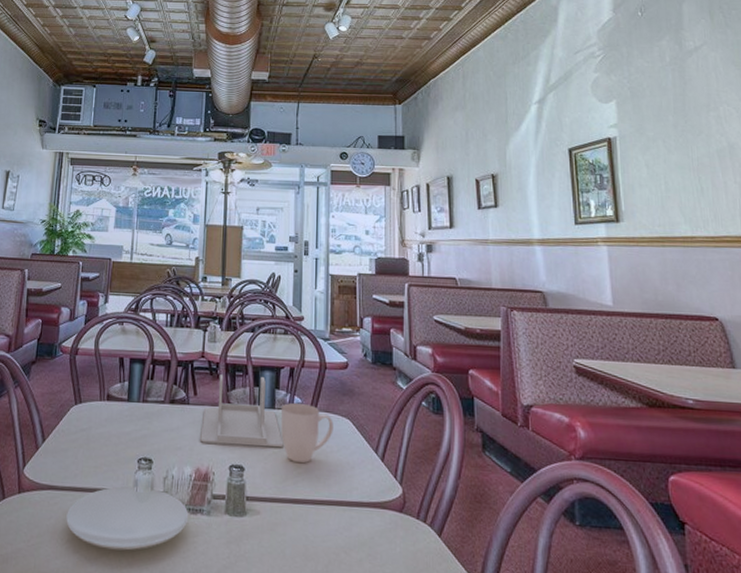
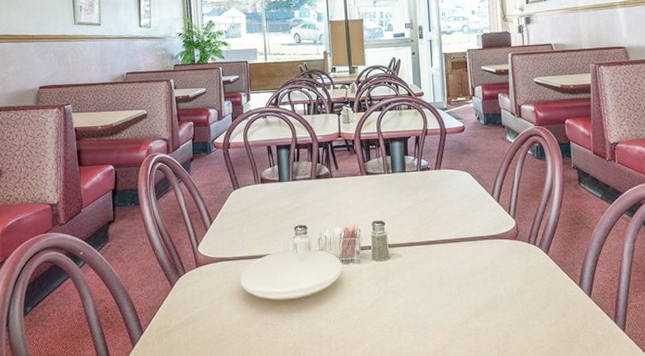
napkin holder: present [200,374,284,448] -> none [345,147,416,207]
mug: present [281,402,334,464] -> none [410,164,456,213]

